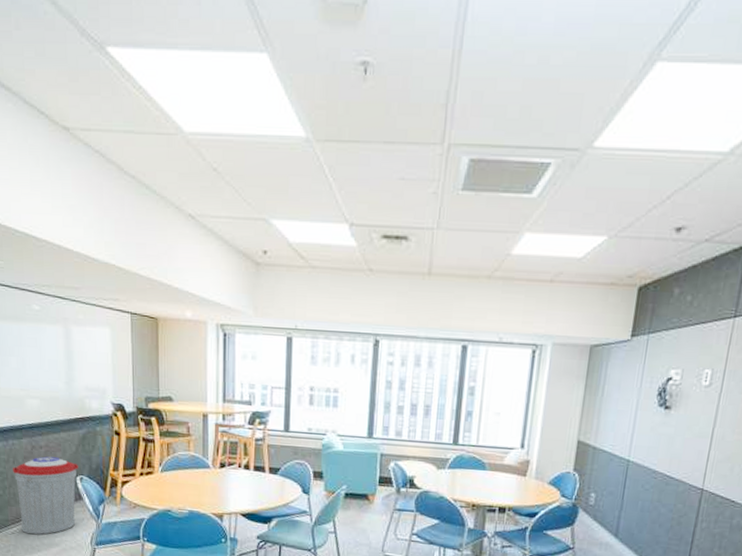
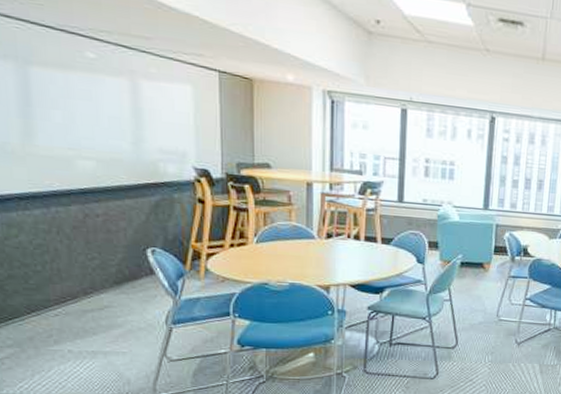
trash can: present [13,456,79,535] -> none [56,226,150,316]

